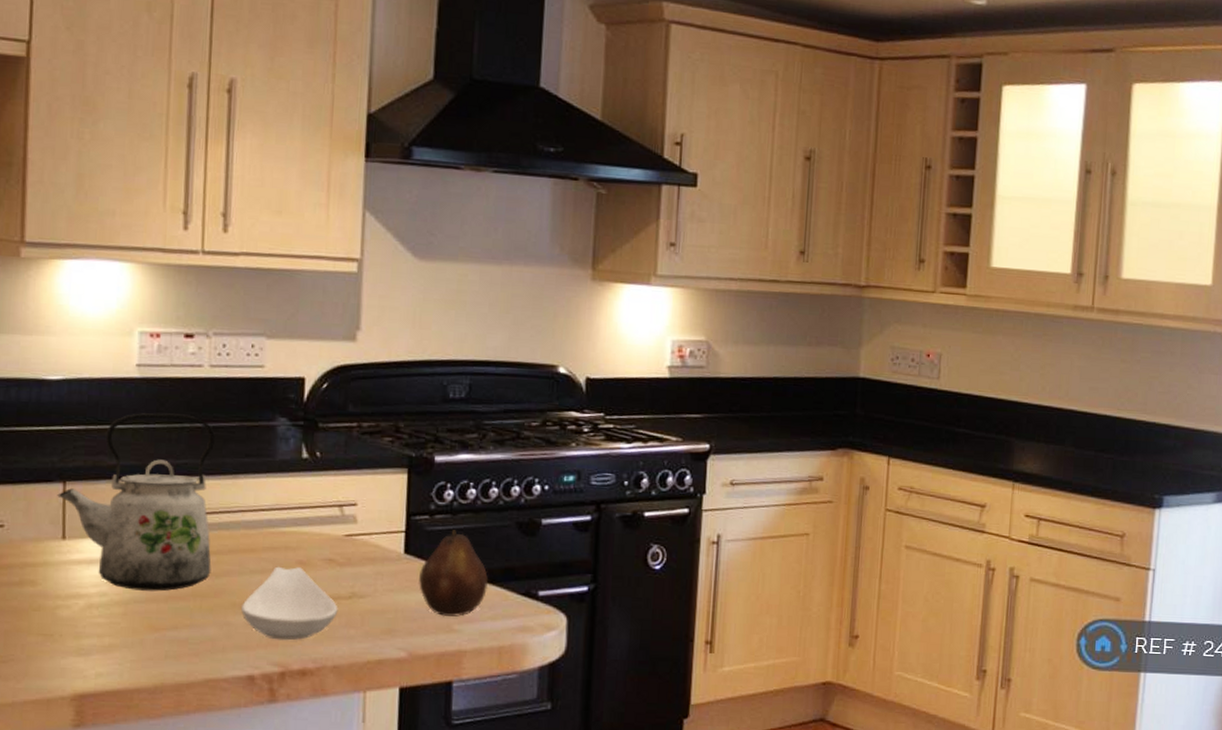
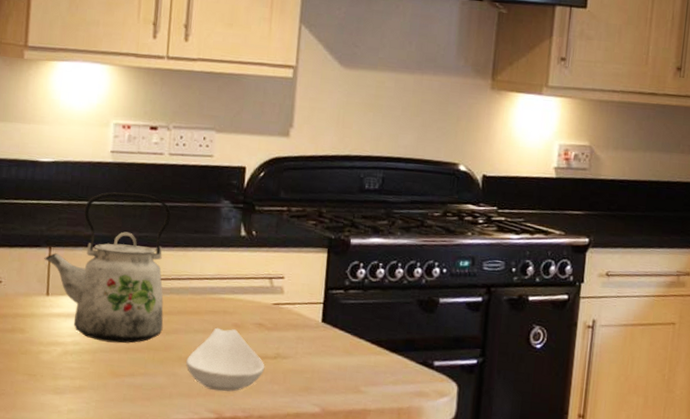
fruit: present [419,530,489,617] -> none [333,304,392,380]

